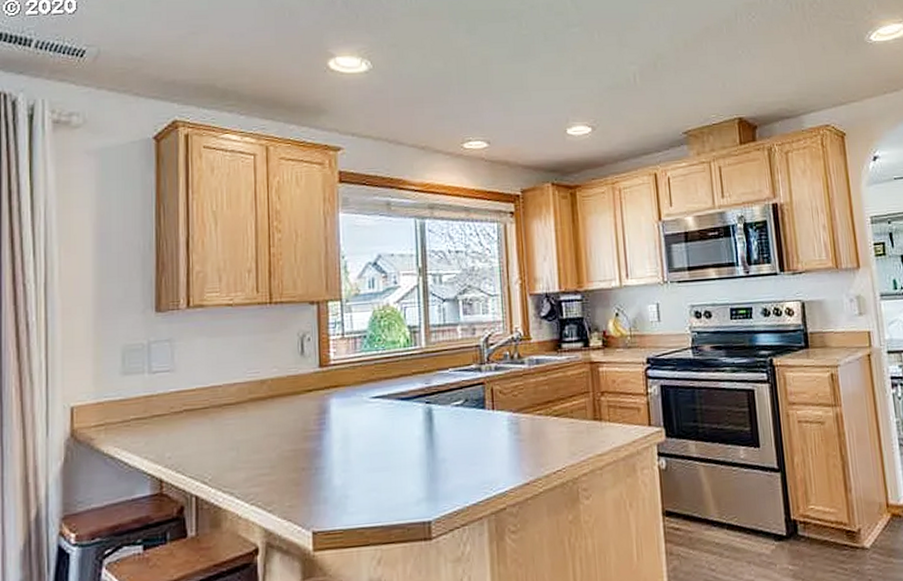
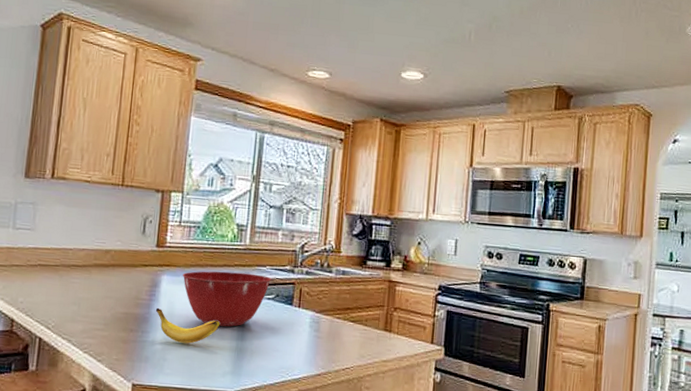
banana: none [328,437,406,474] -> present [155,307,221,344]
mixing bowl: none [353,379,457,448] -> present [182,271,272,327]

